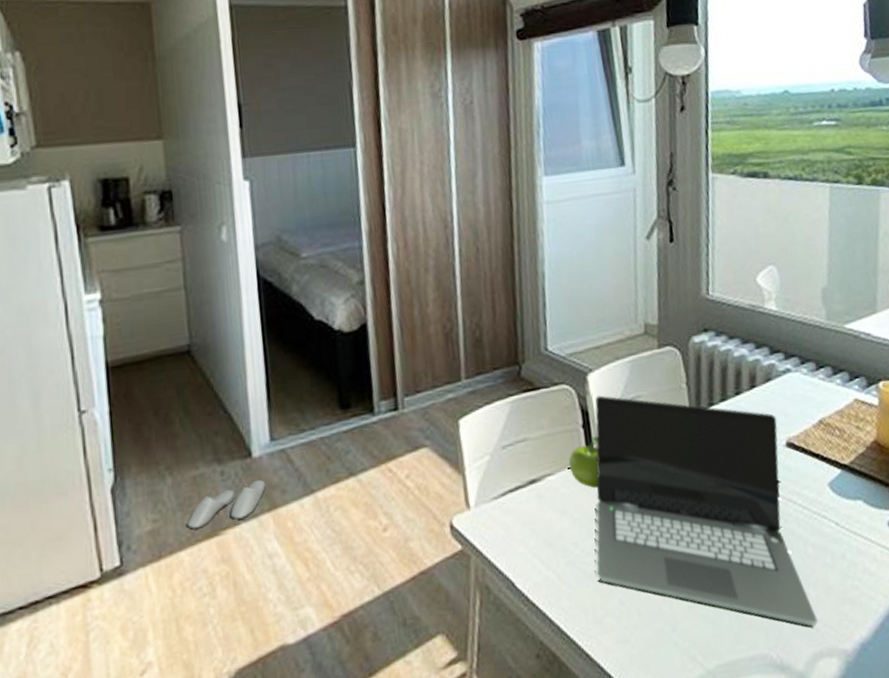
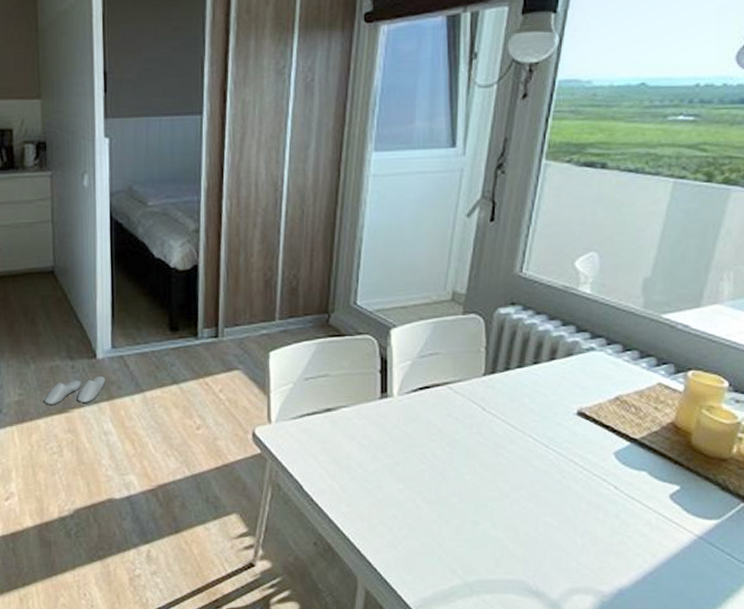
fruit: present [568,436,599,489] -> none [363,382,393,424]
laptop: present [594,395,818,628] -> none [376,348,579,568]

